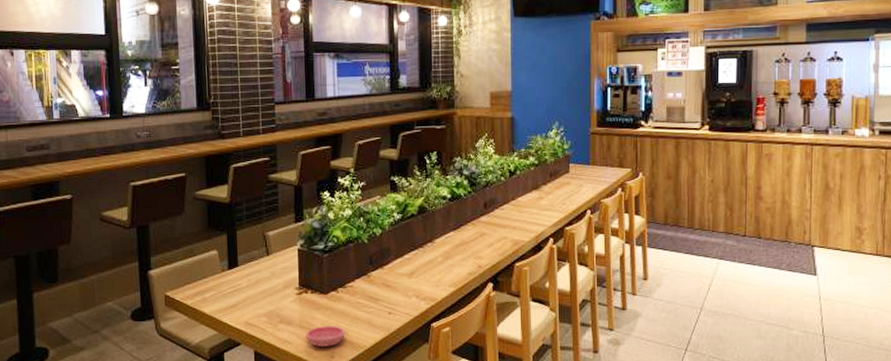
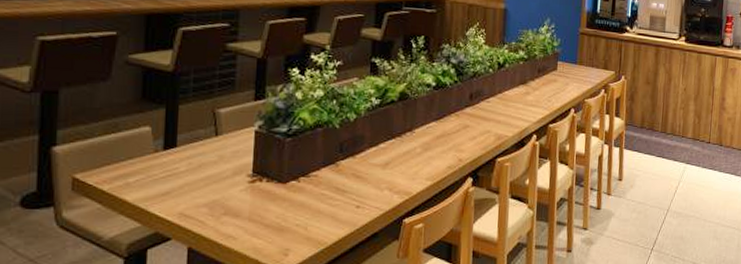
saucer: present [306,325,346,348] -> none [255,218,305,245]

